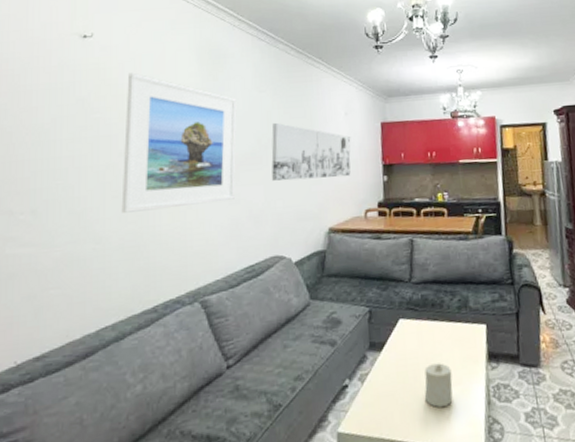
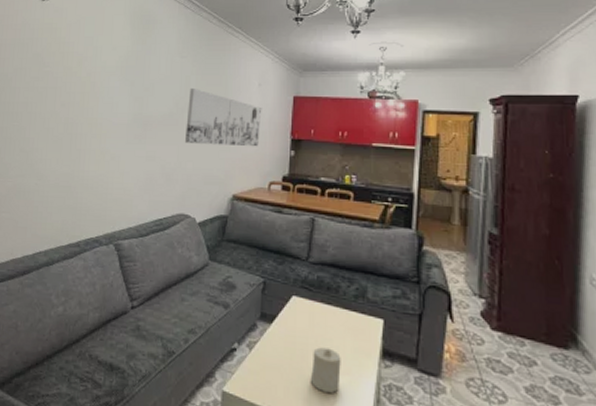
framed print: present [121,72,237,213] -> none [59,33,161,157]

